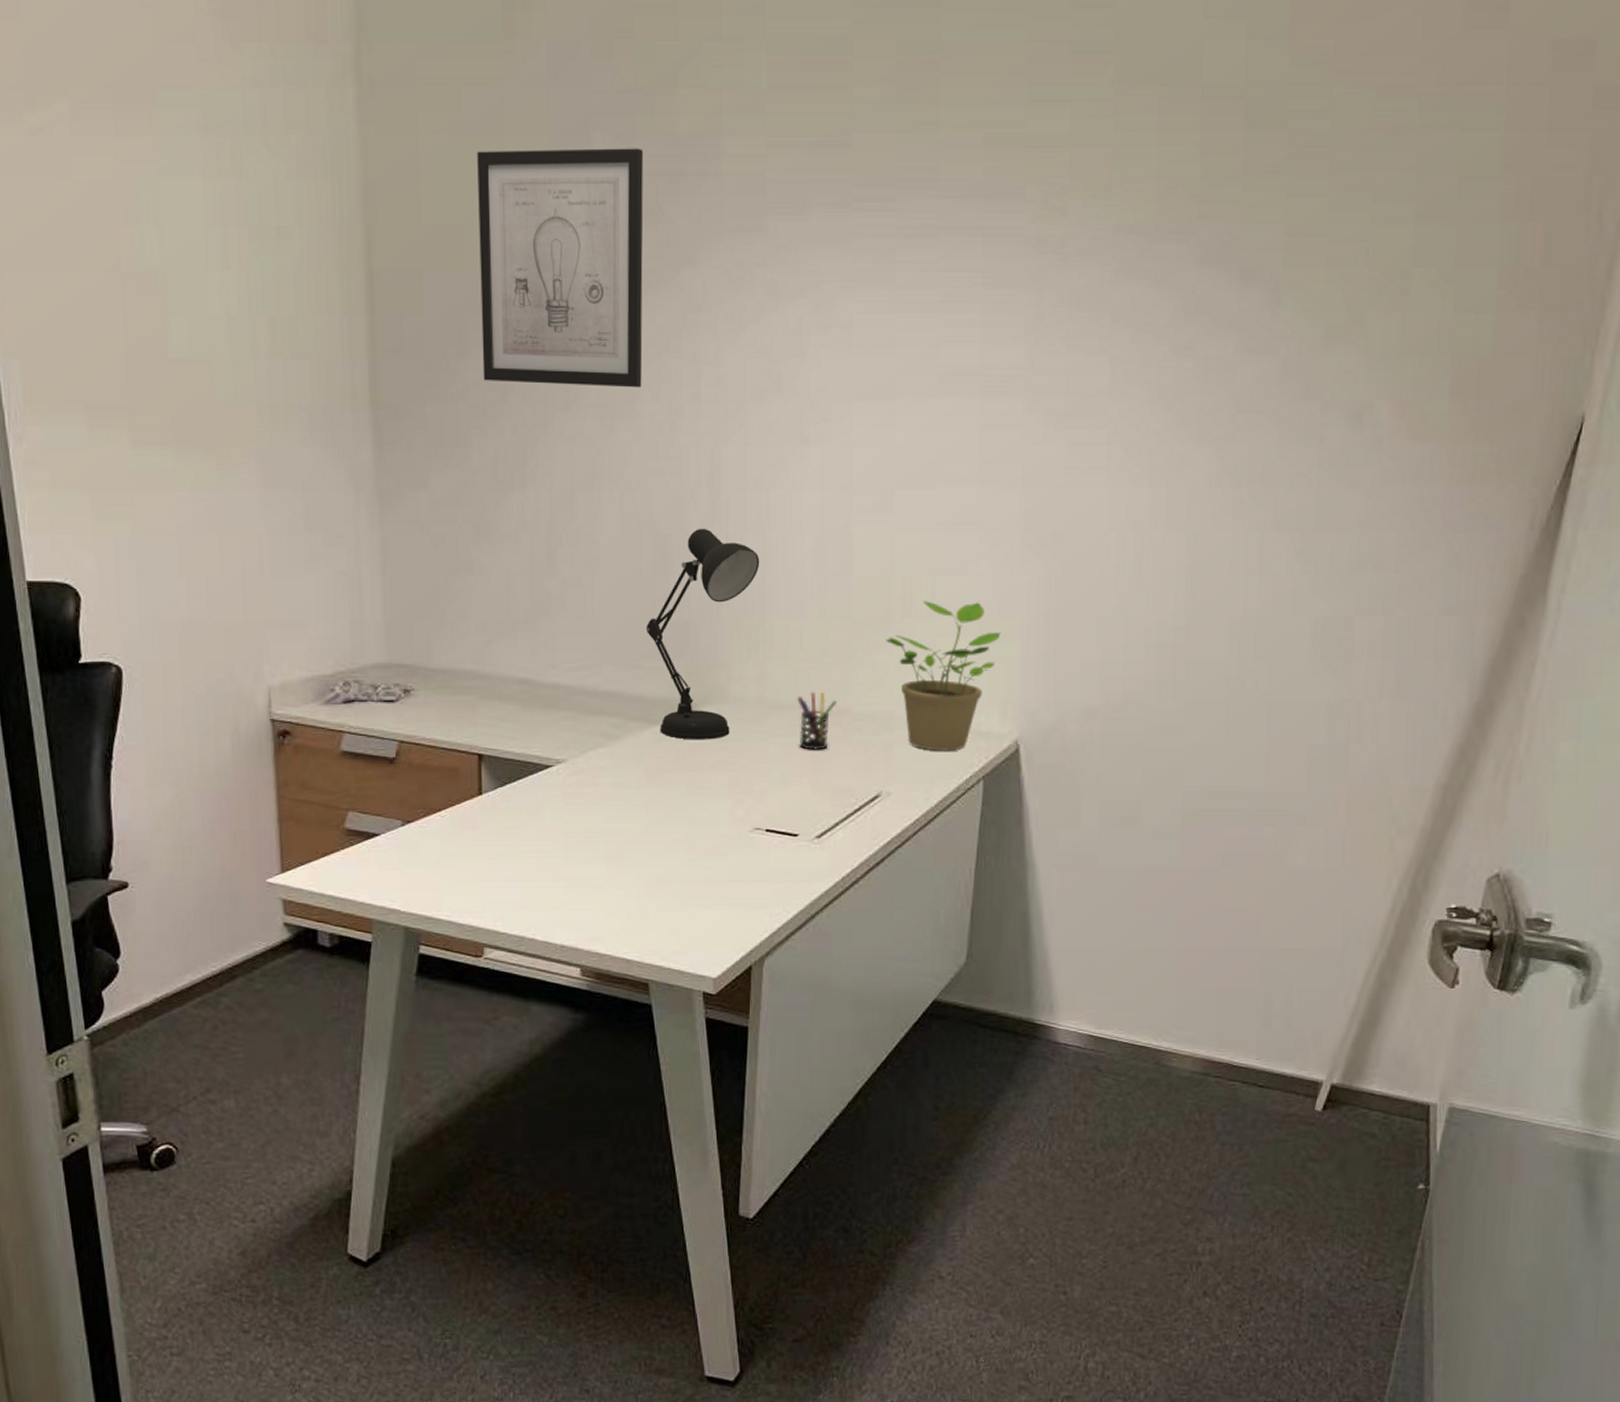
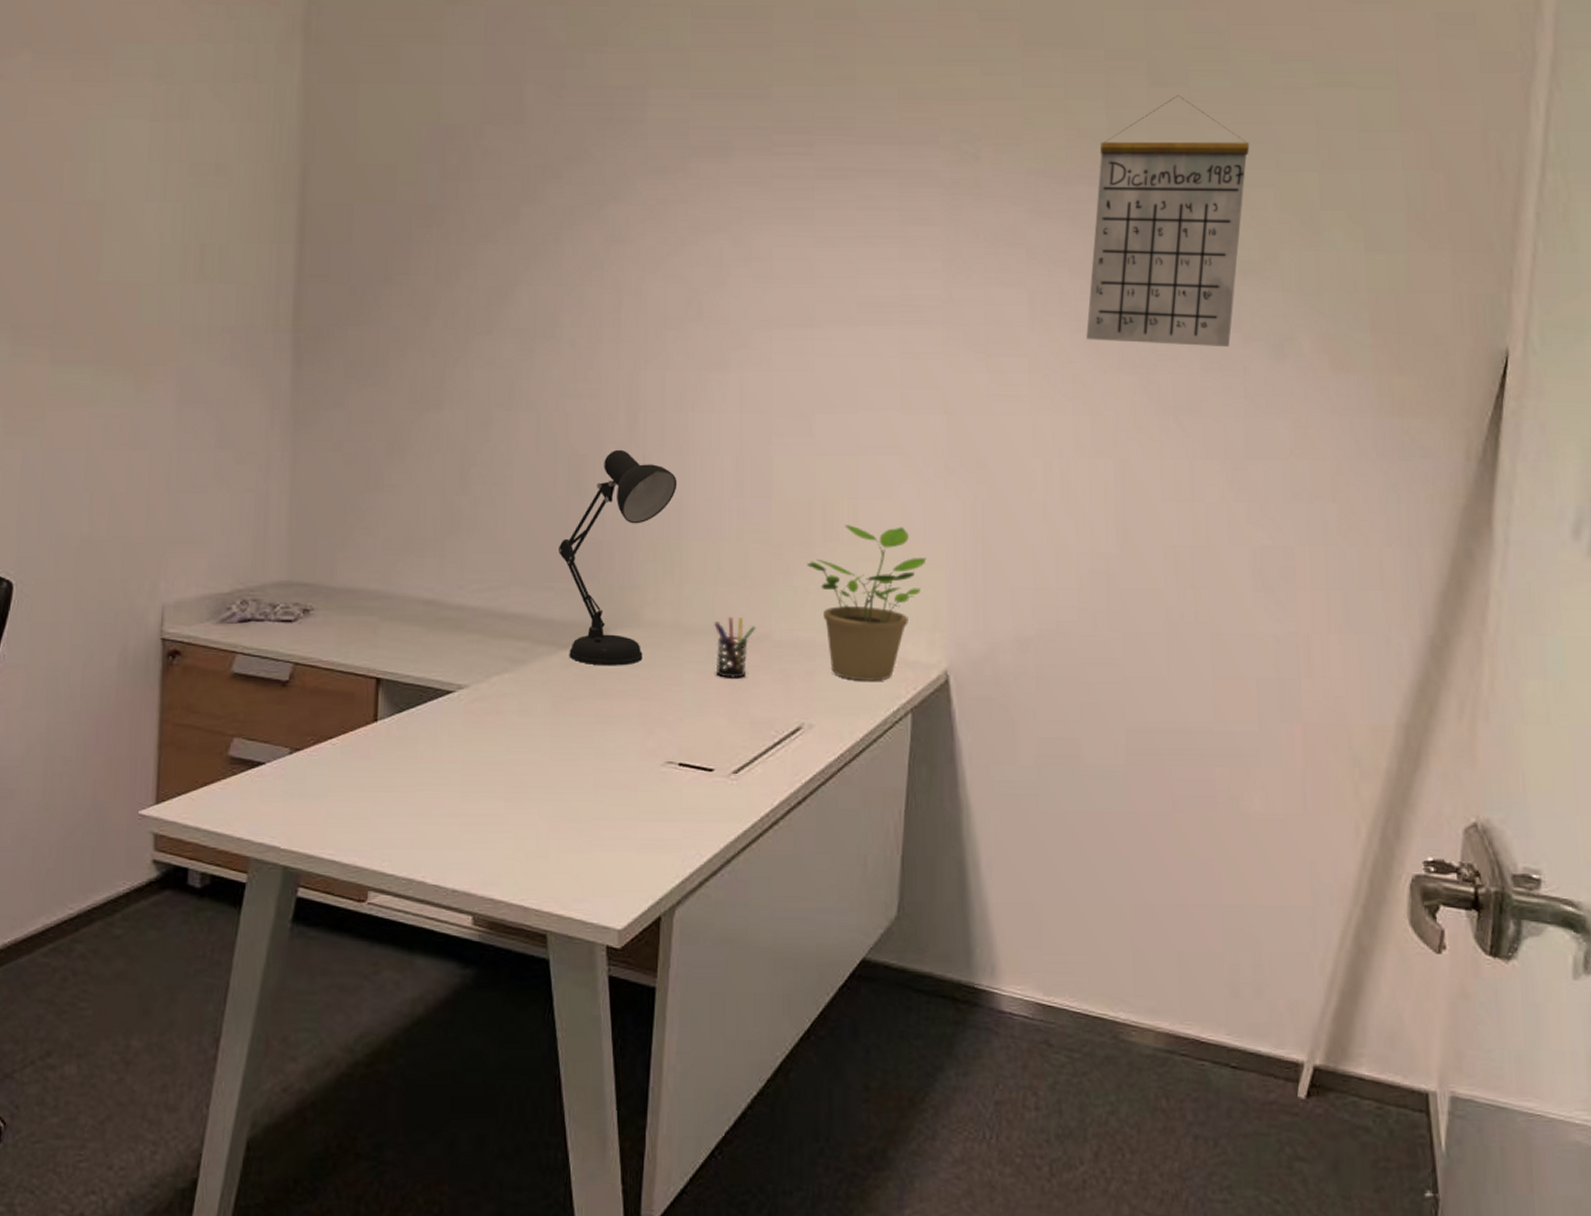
wall art: present [477,148,644,388] -> none [406,97,573,314]
calendar: none [1166,139,1346,416] -> present [1086,95,1250,348]

